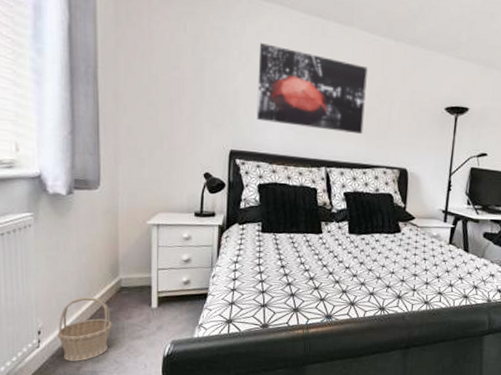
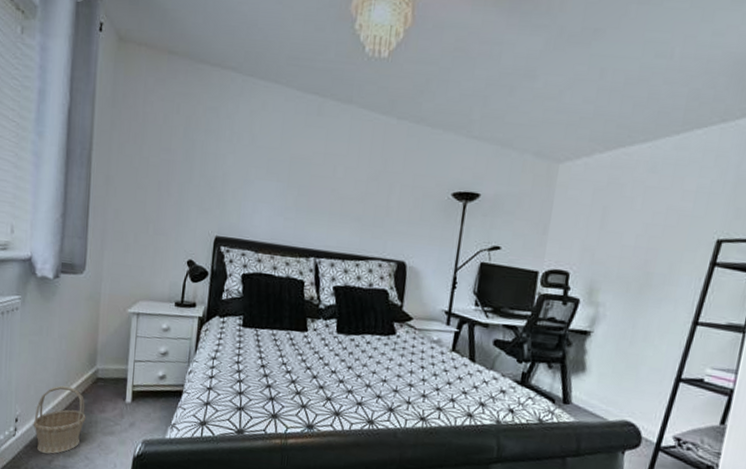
wall art: present [256,43,368,134] -> none [244,123,366,221]

